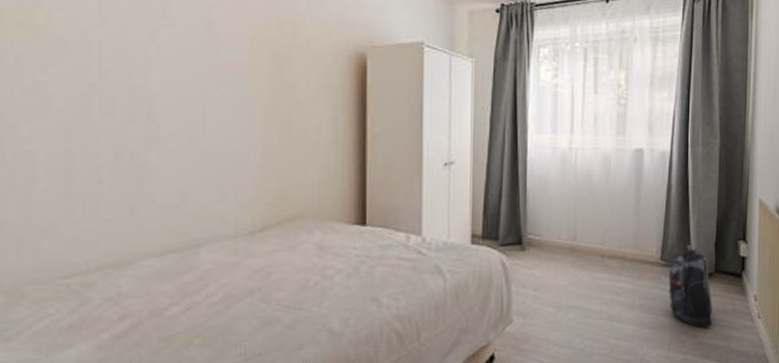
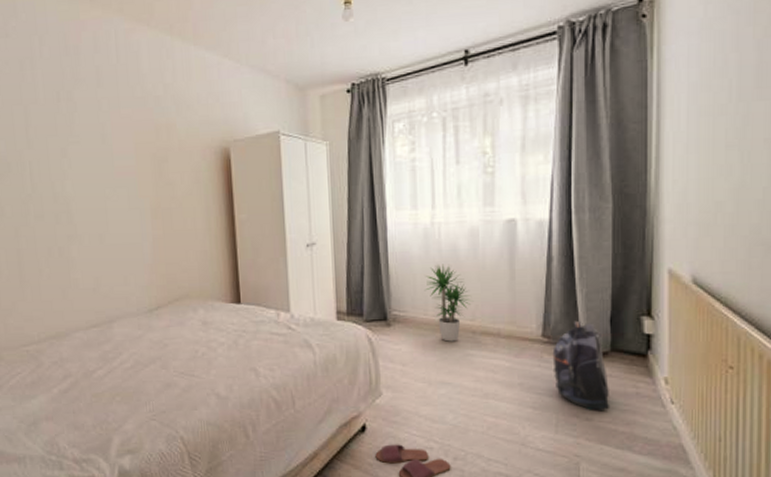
potted plant: none [559,188,604,266] -> present [424,264,474,342]

